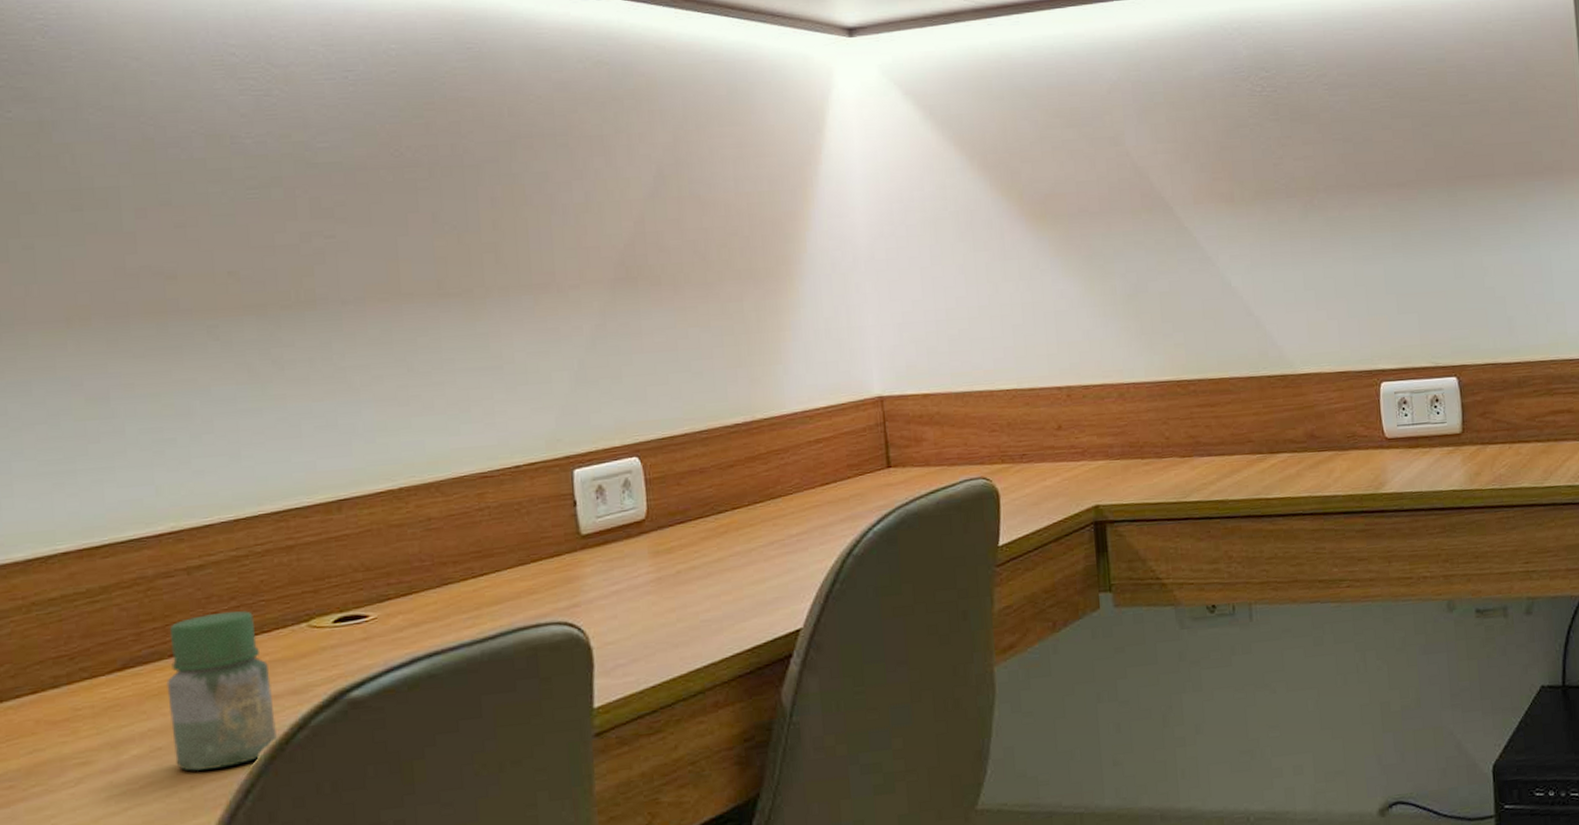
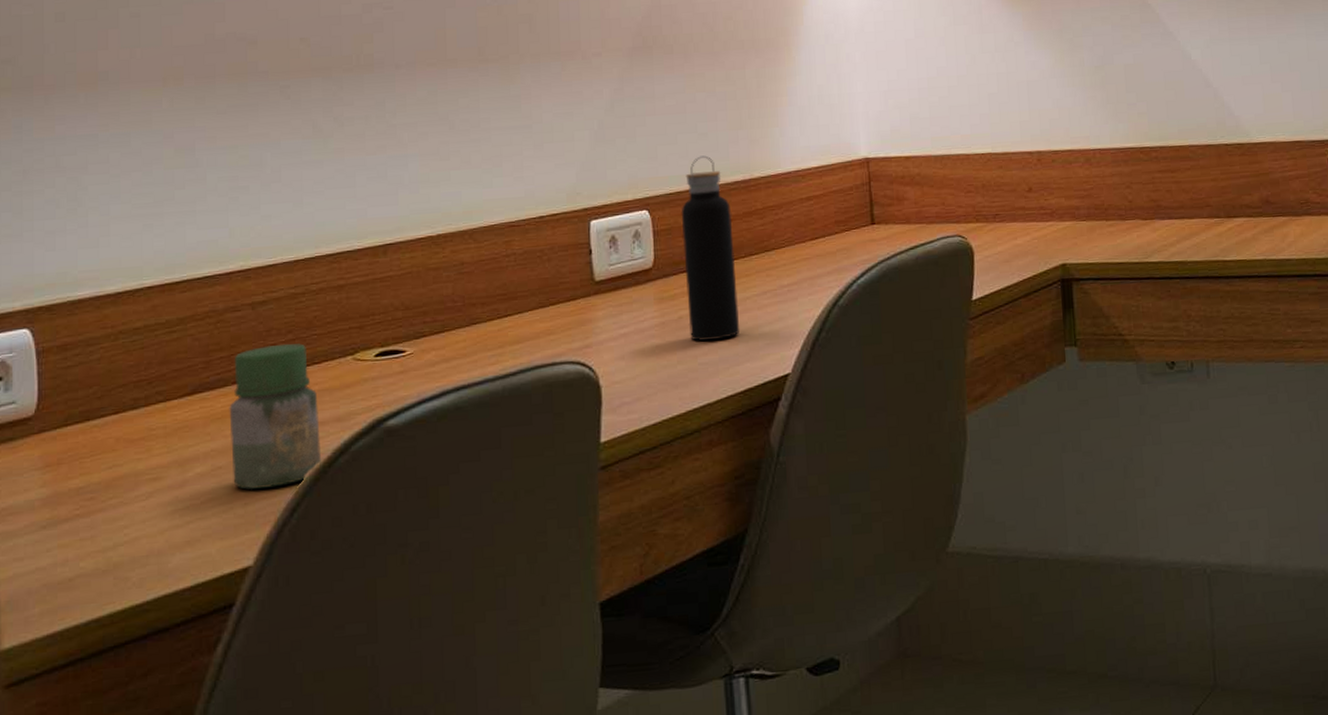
water bottle: none [675,396,746,597] -> present [681,155,740,341]

